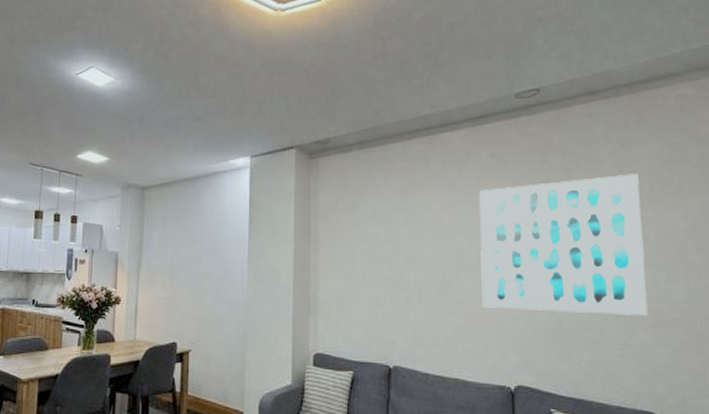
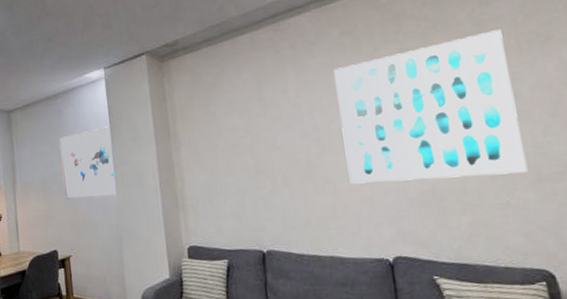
wall art: none [192,218,248,292] -> present [59,126,116,200]

